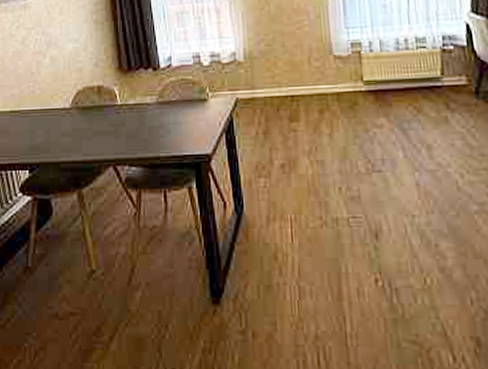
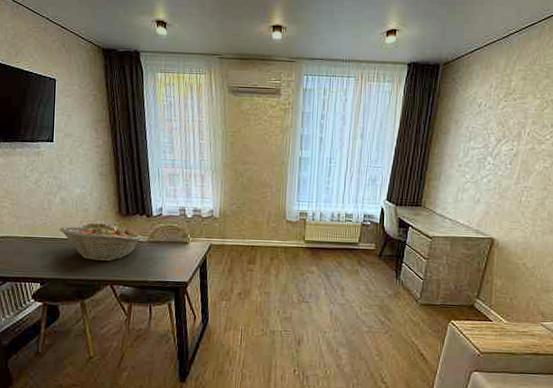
fruit basket: none [49,85,149,135] -> present [59,225,142,262]

